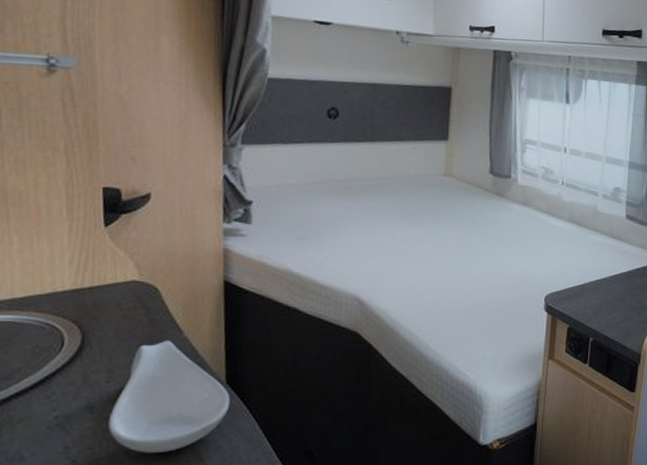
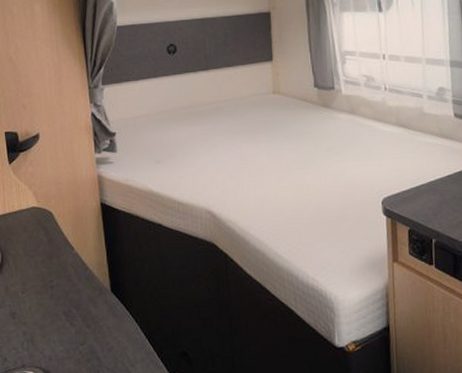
spoon rest: present [108,340,231,453] -> none [26,255,116,353]

